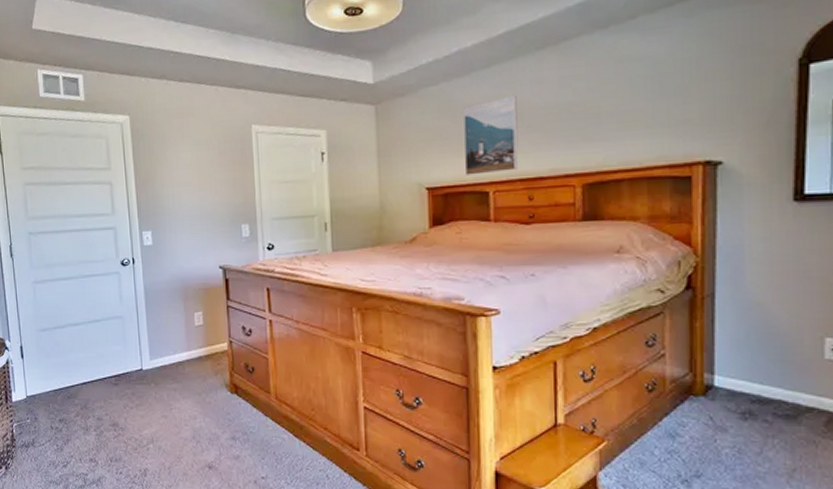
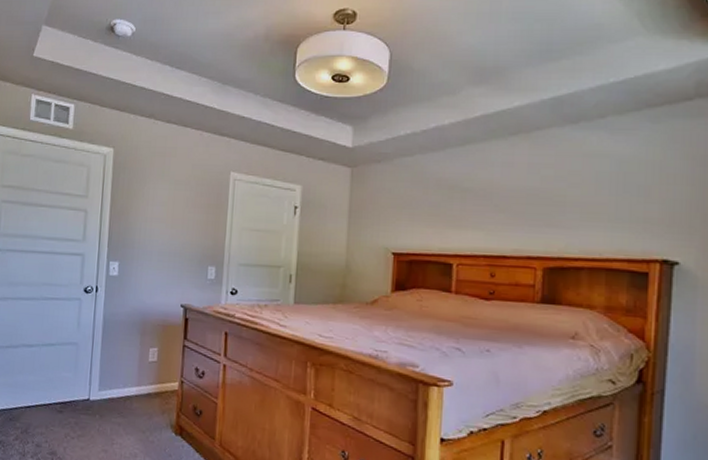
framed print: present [464,95,519,176] -> none [430,175,487,247]

